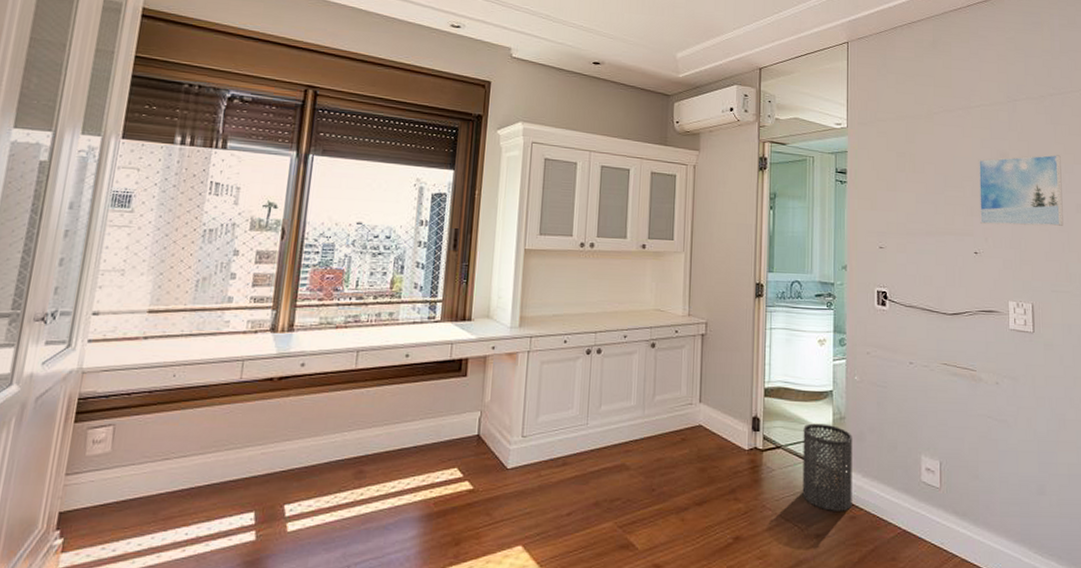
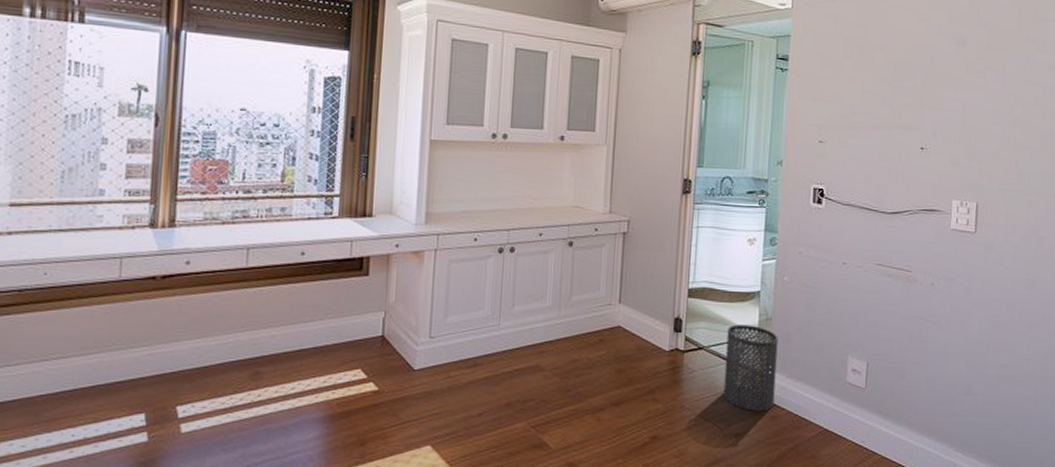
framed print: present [978,154,1064,227] -> none [928,42,1023,121]

